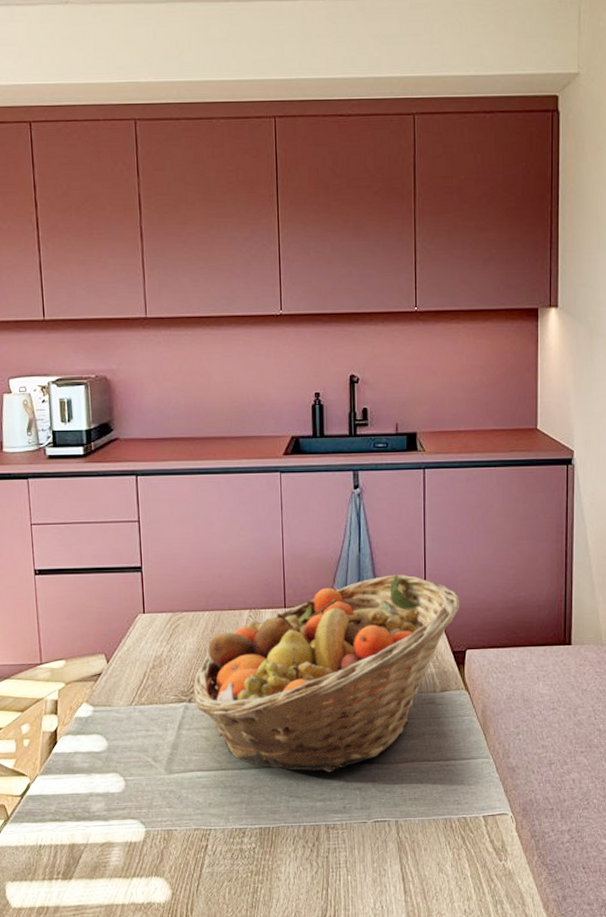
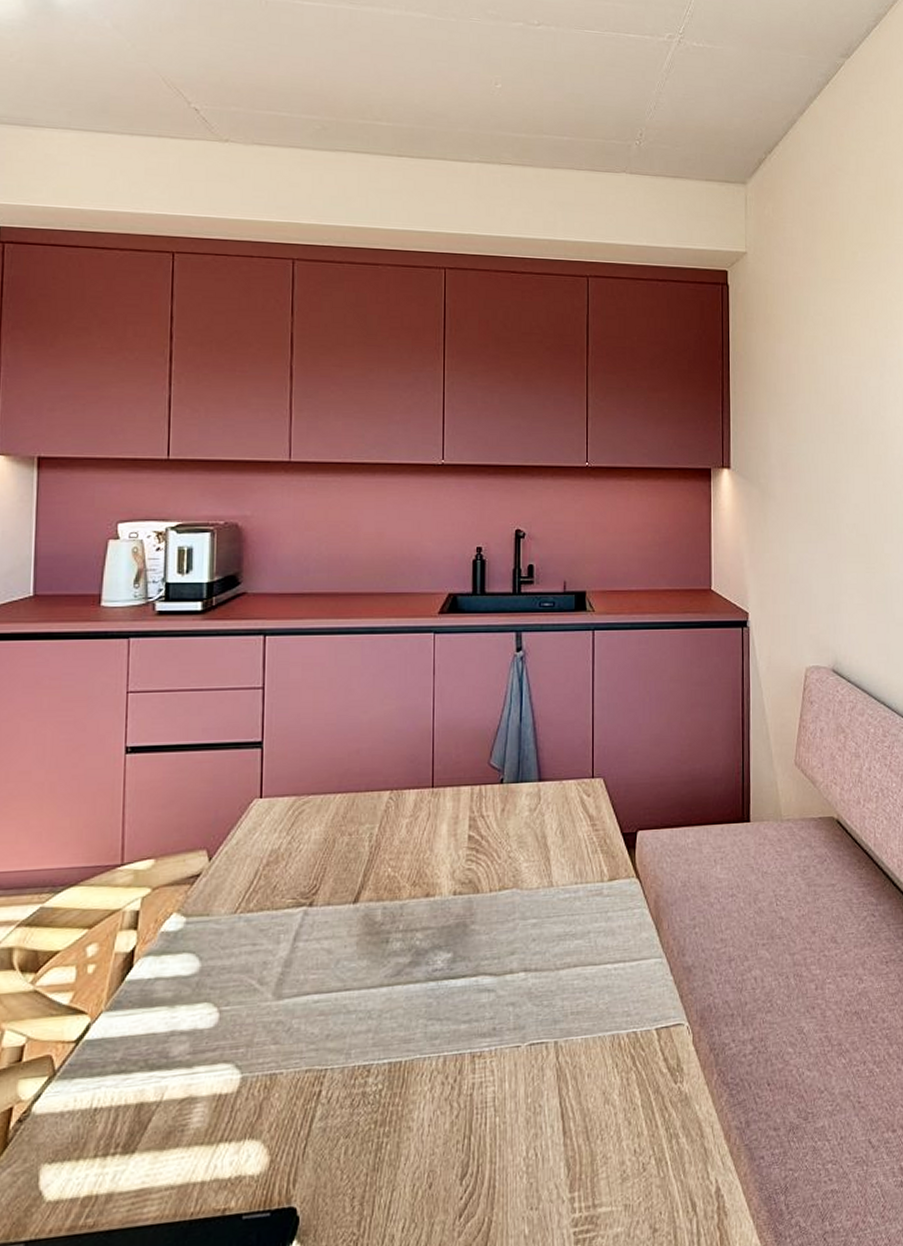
fruit basket: present [193,574,460,773] -> none [315,746,631,986]

